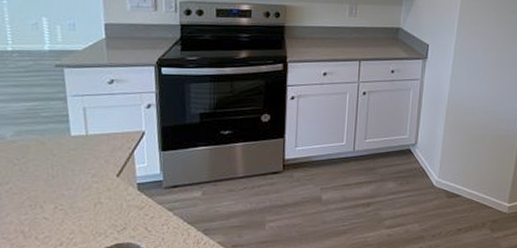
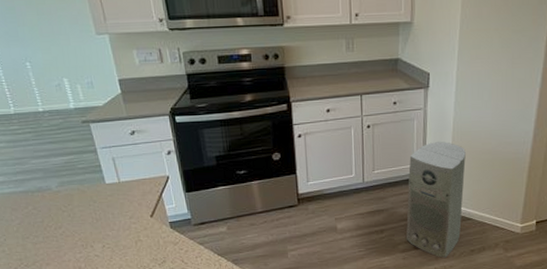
air purifier: none [392,113,459,236] -> present [406,141,466,258]

